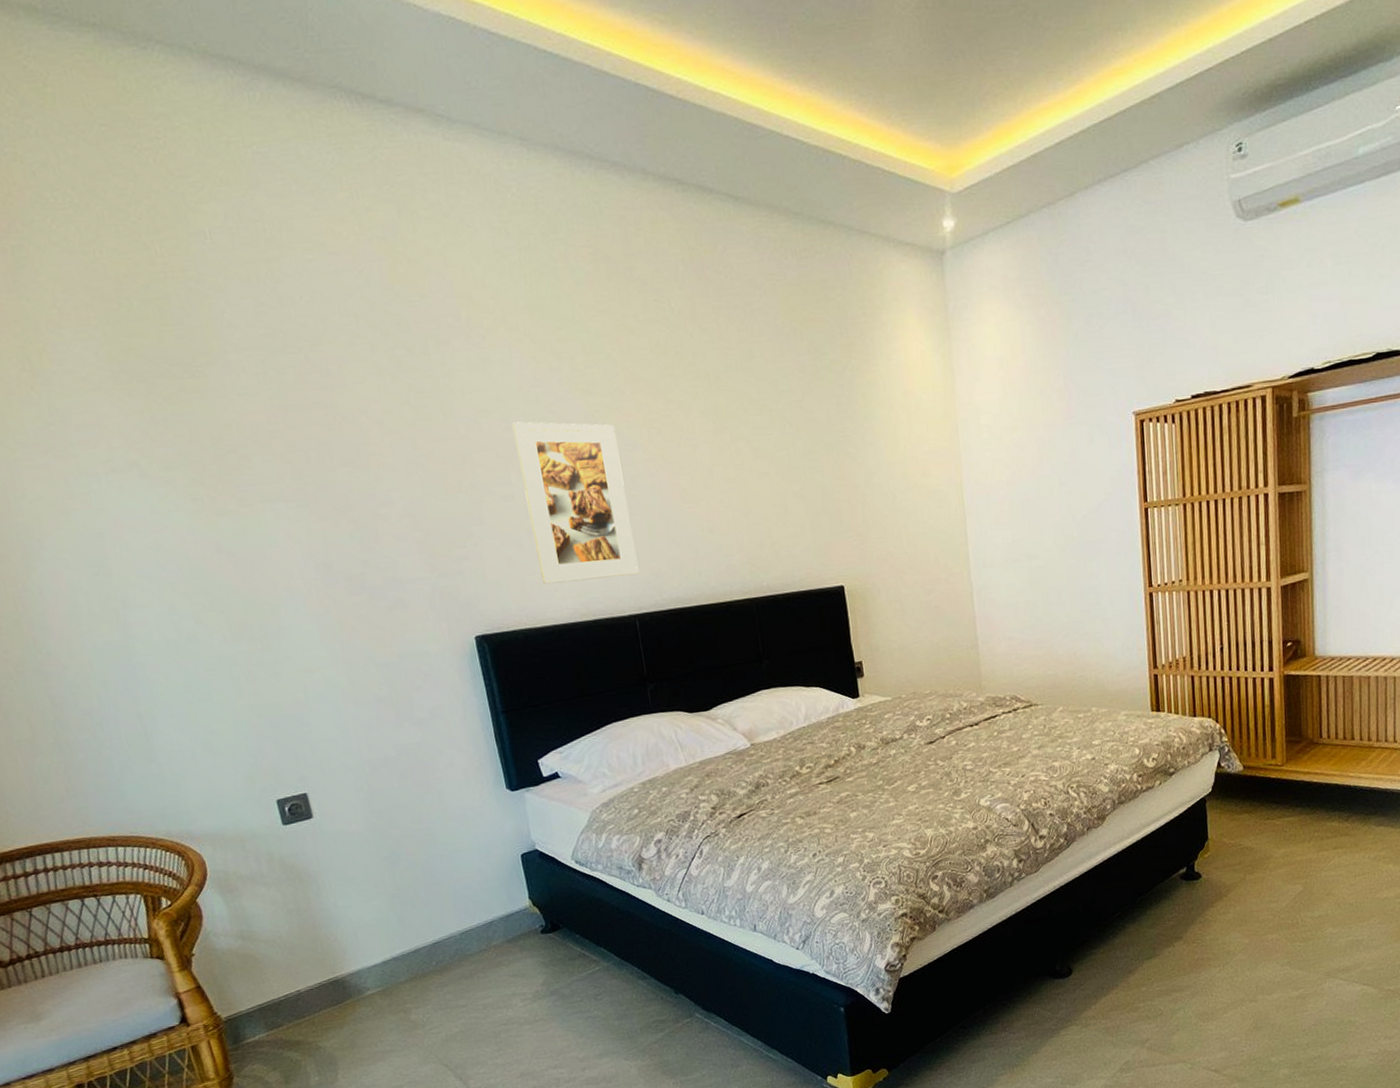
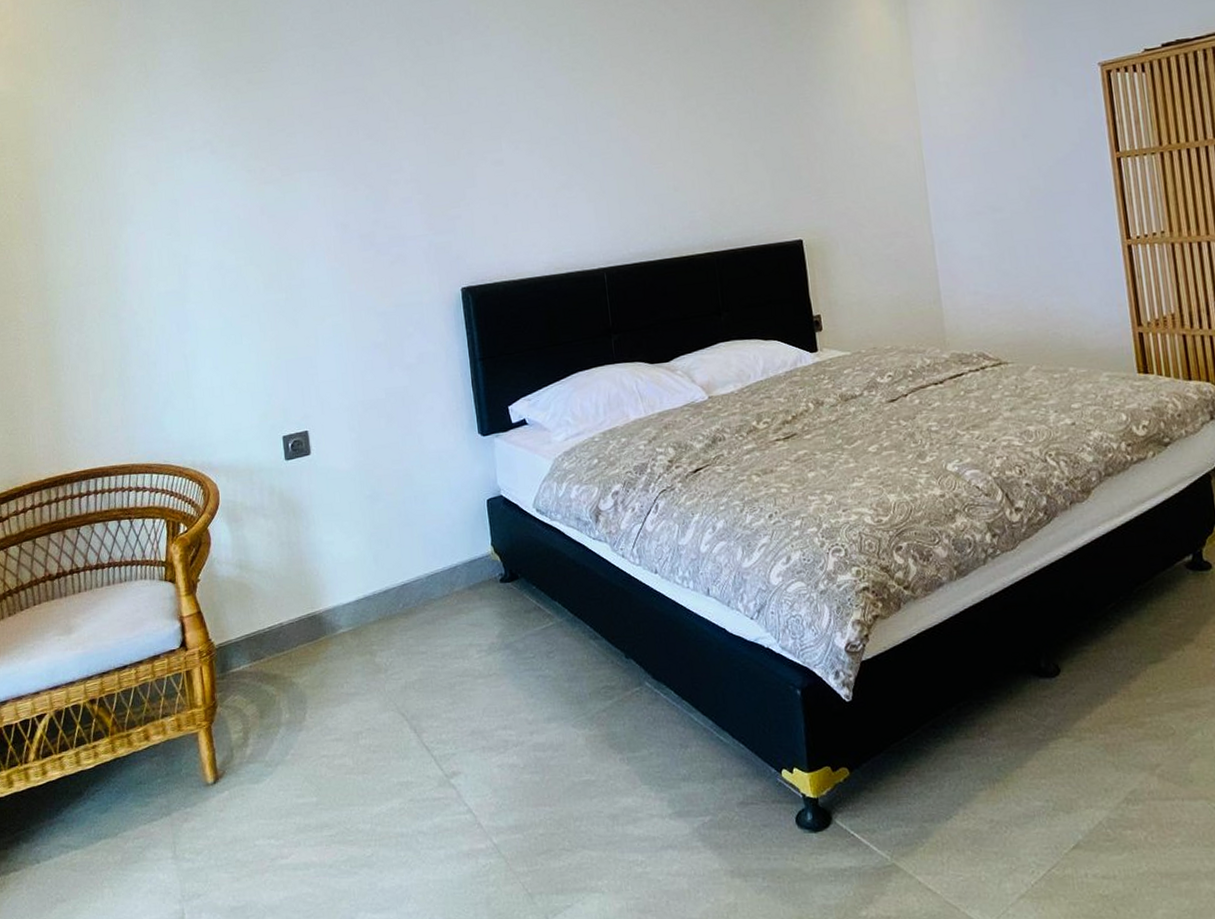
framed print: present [511,421,640,584] -> none [505,95,609,240]

